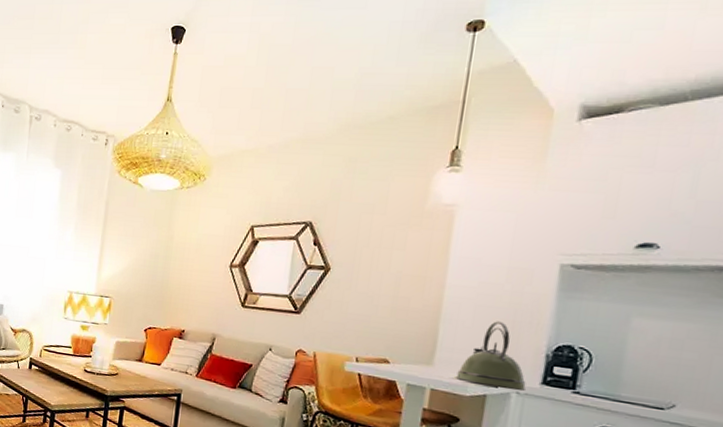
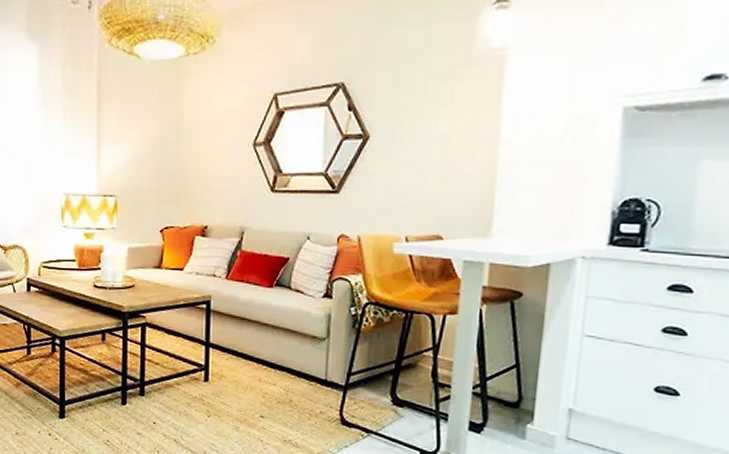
kettle: present [455,321,527,392] -> none [515,179,593,256]

